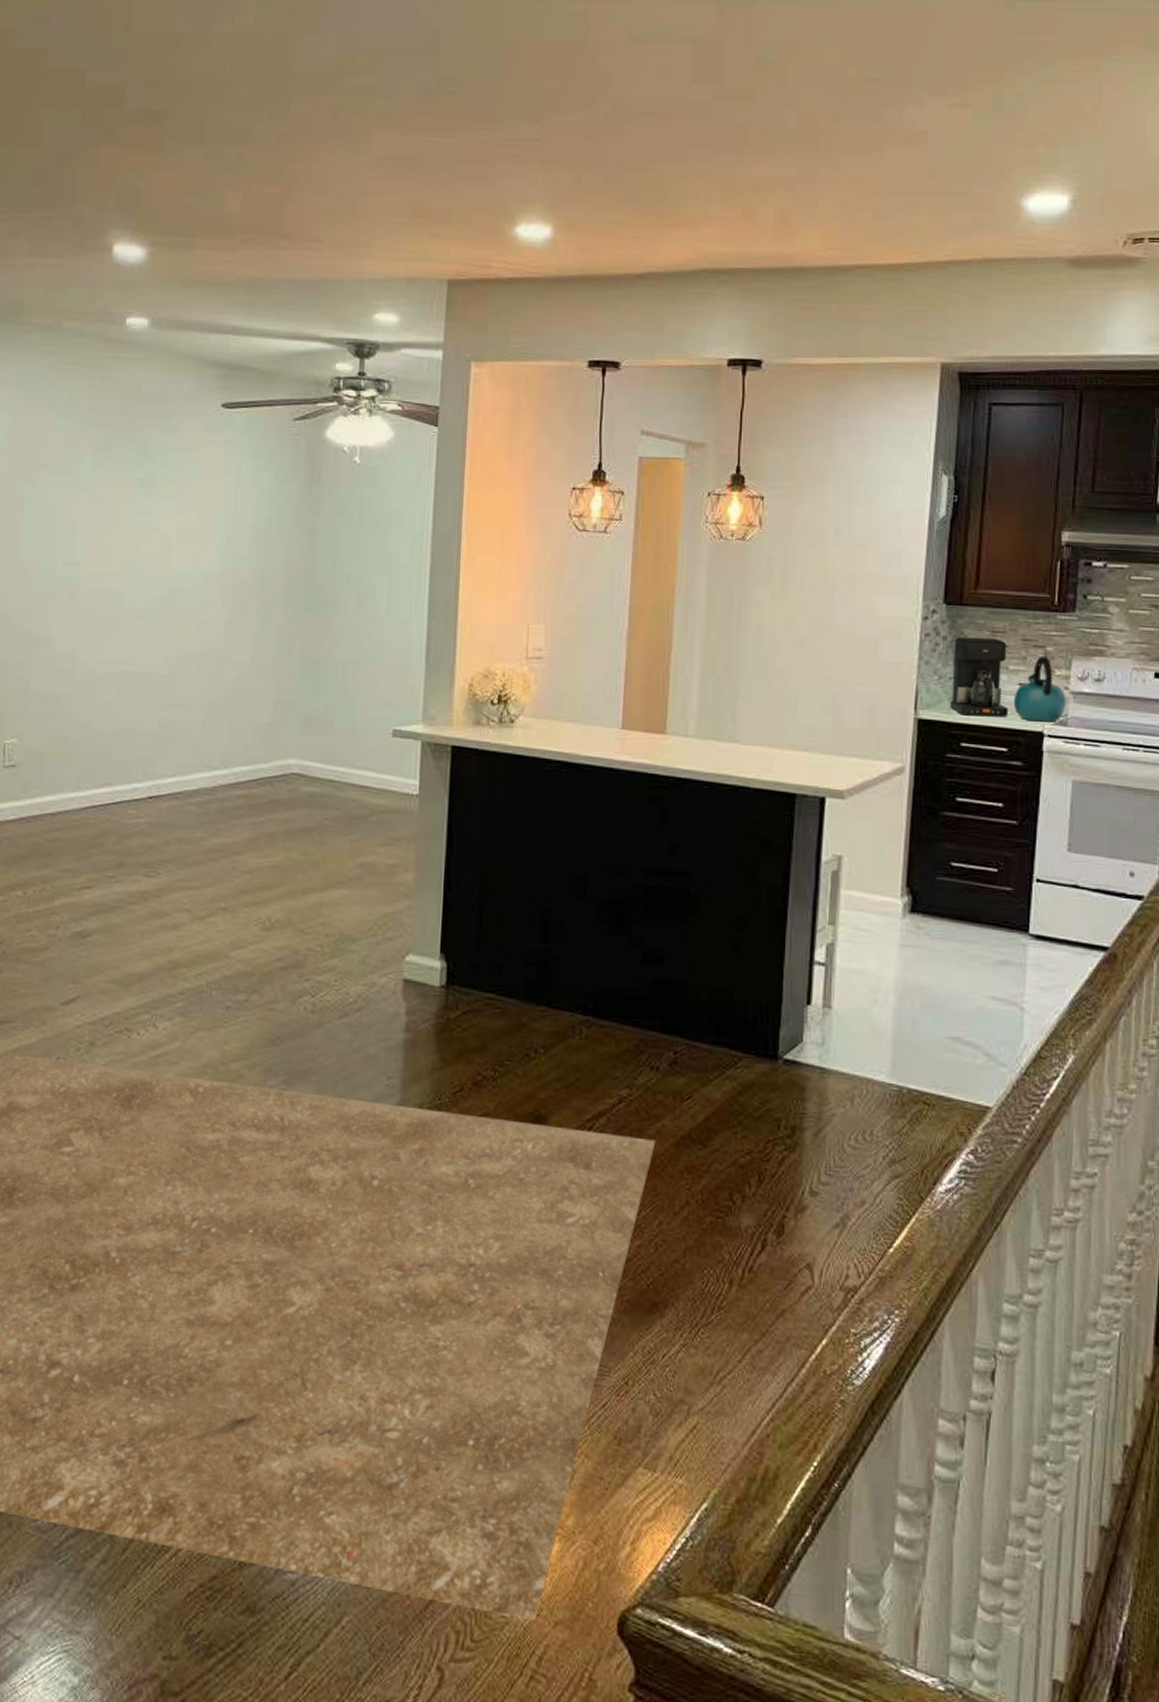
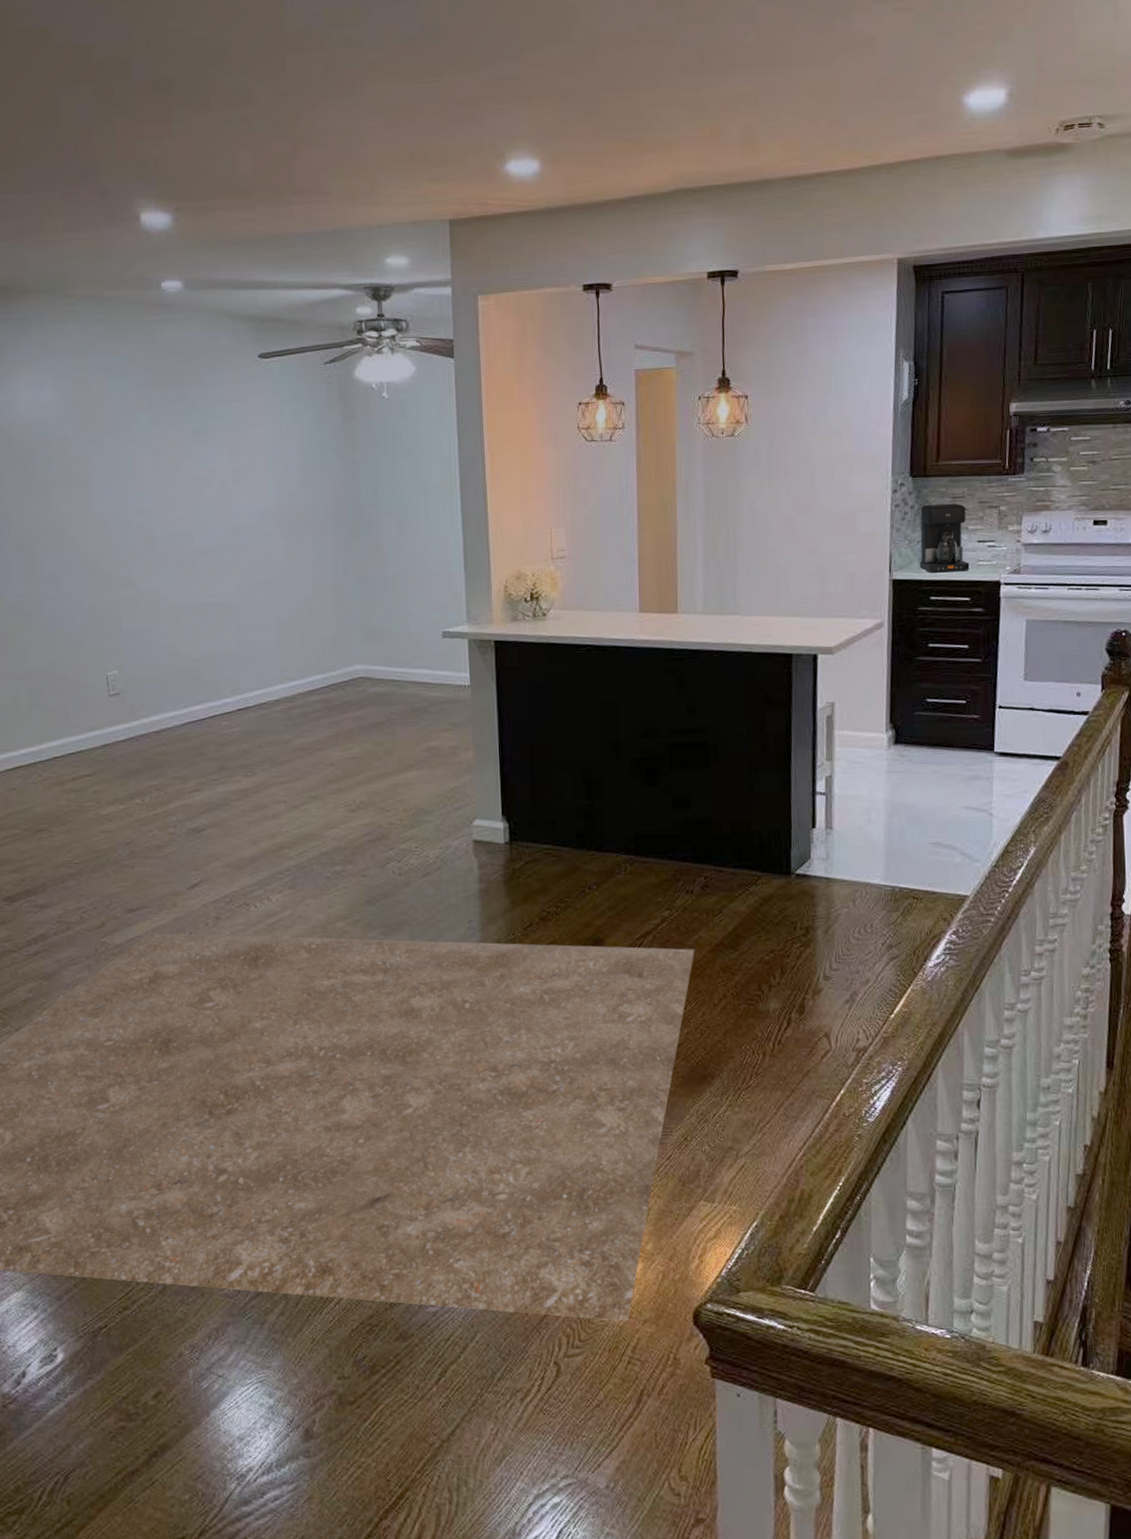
kettle: present [1013,657,1067,722] -> none [973,515,1019,573]

